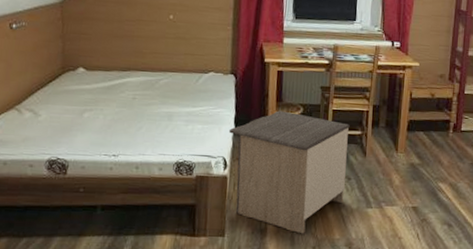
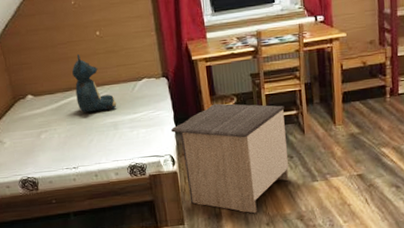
teddy bear: none [133,34,177,99] -> present [72,53,117,113]

